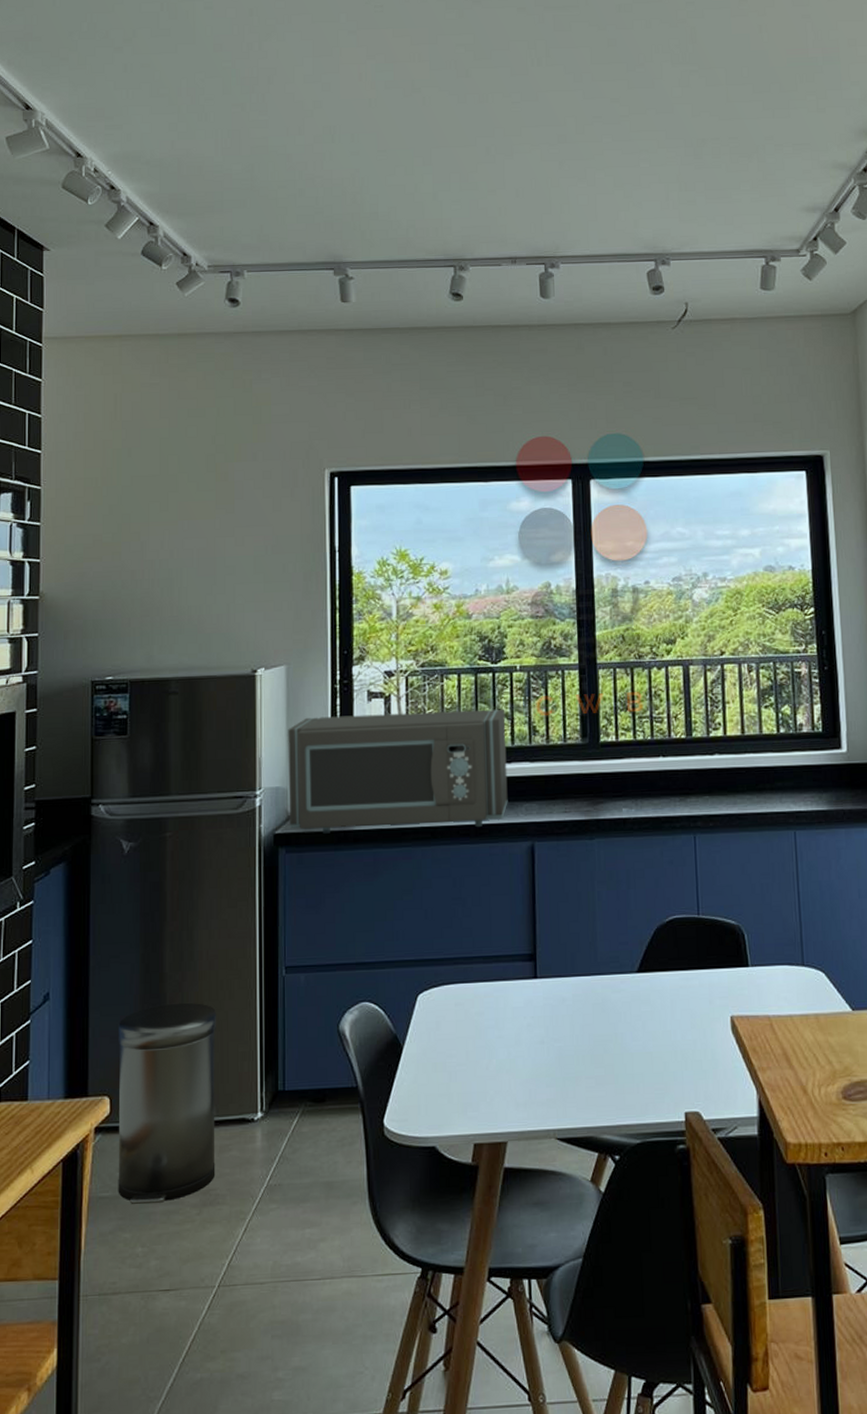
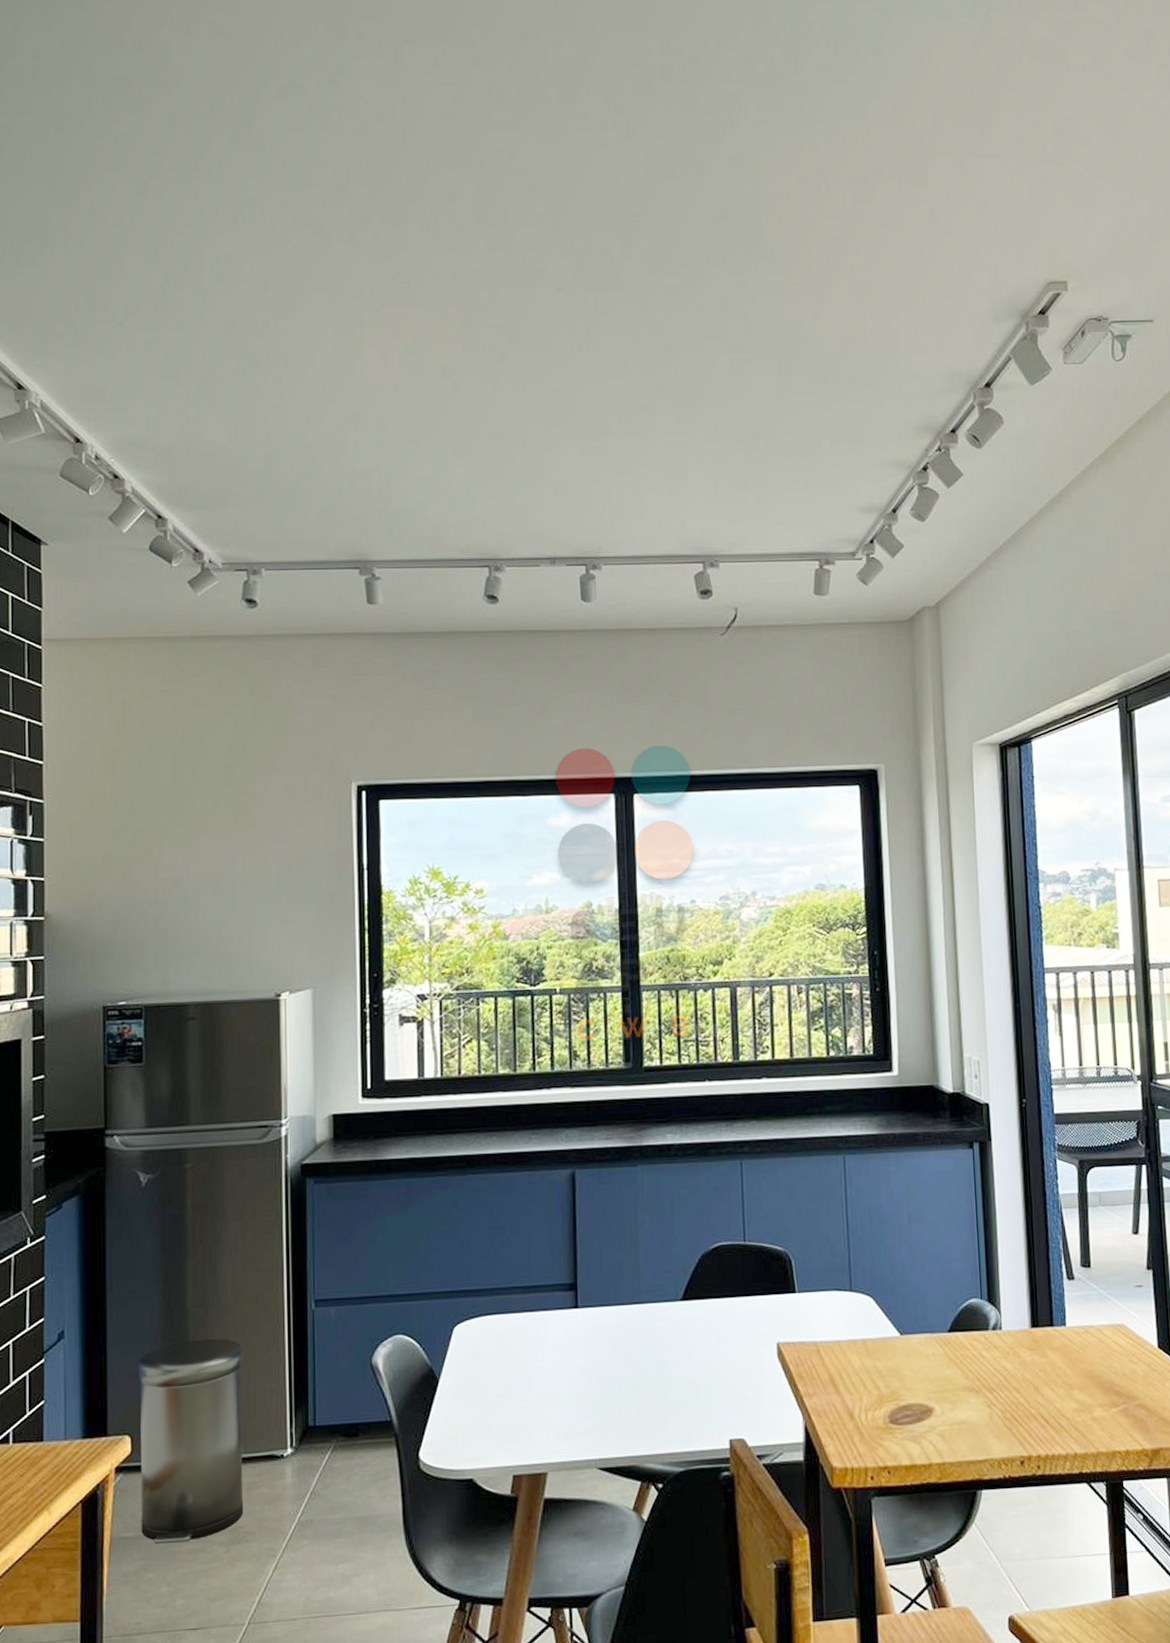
microwave: present [288,709,508,835] -> none [315,1033,548,1165]

